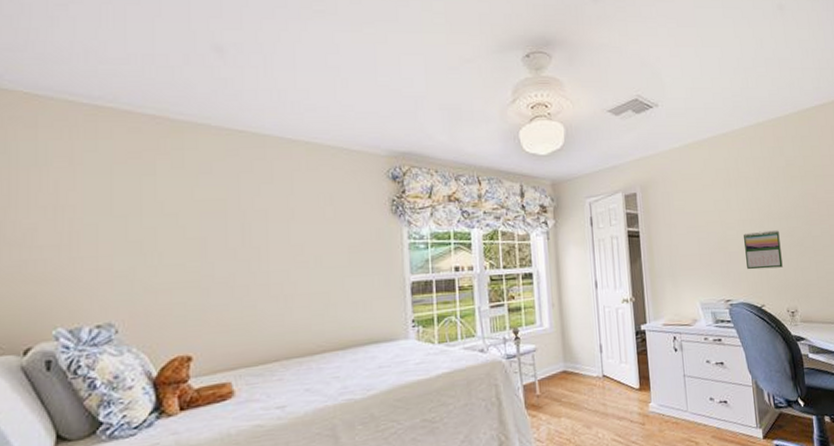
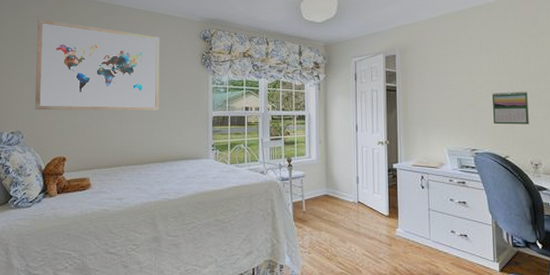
wall art: none [135,154,334,290] -> present [35,19,160,111]

